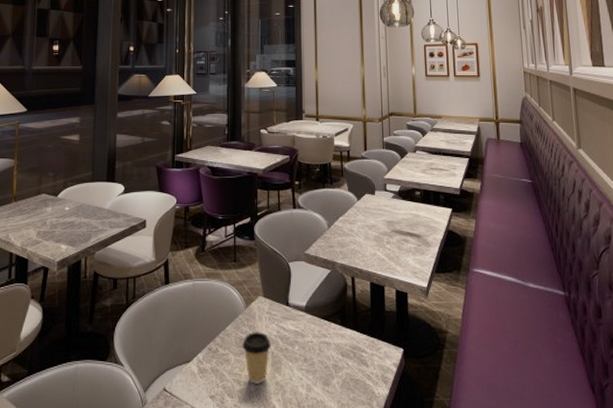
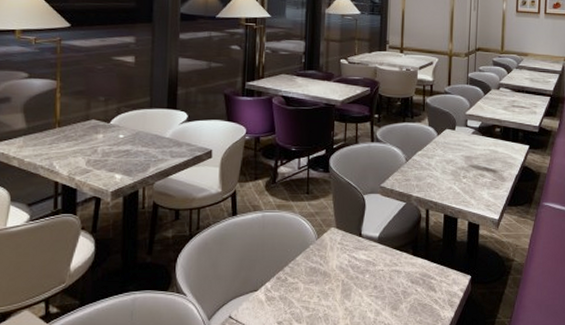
coffee cup: present [242,332,271,384] -> none [312,262,342,310]

